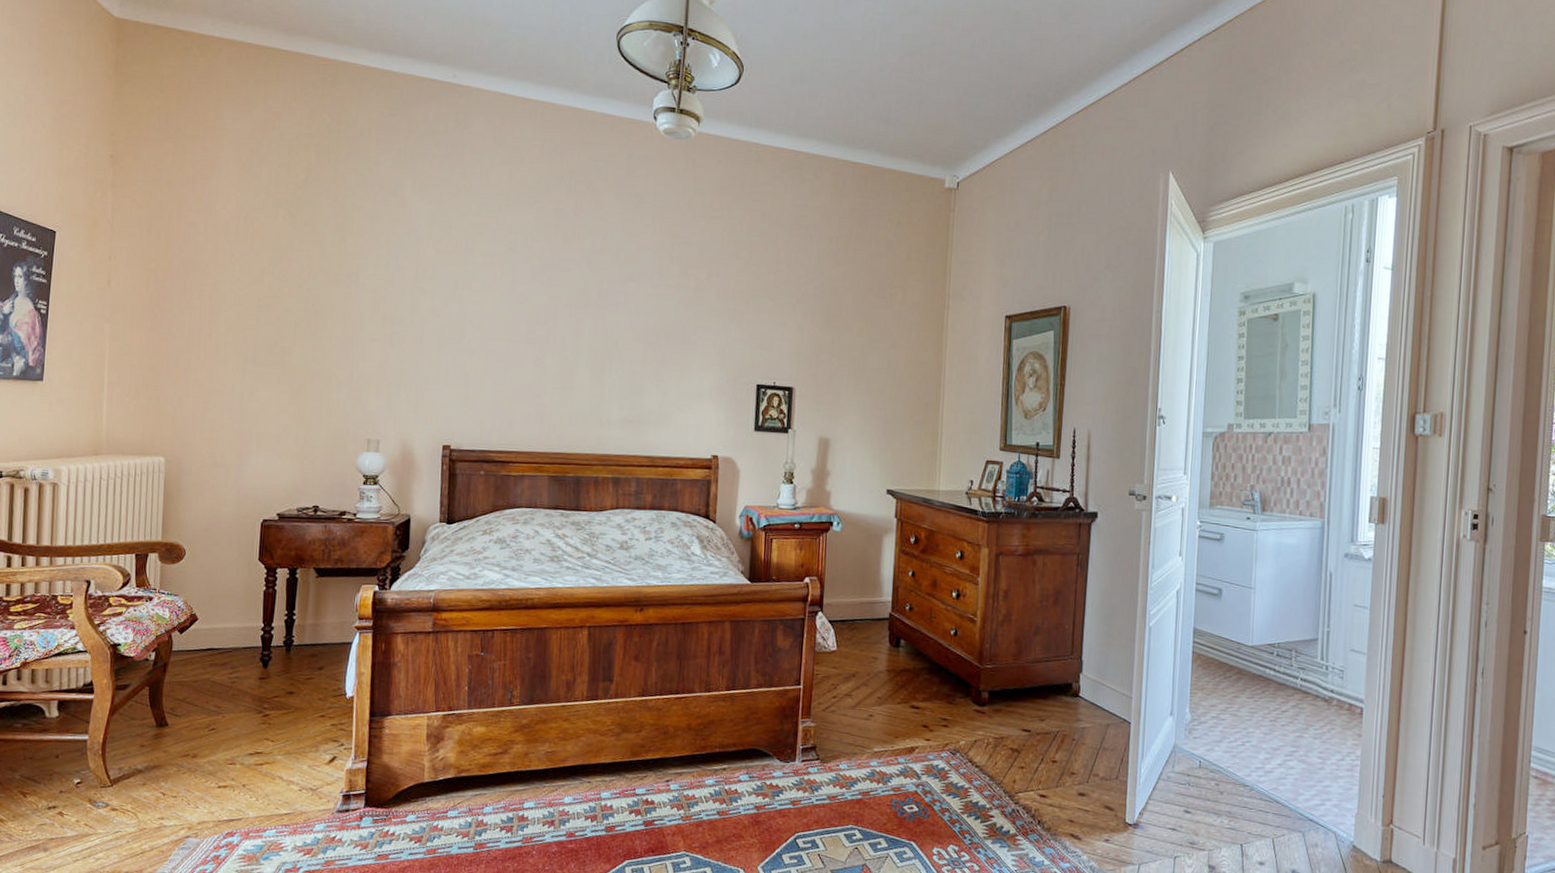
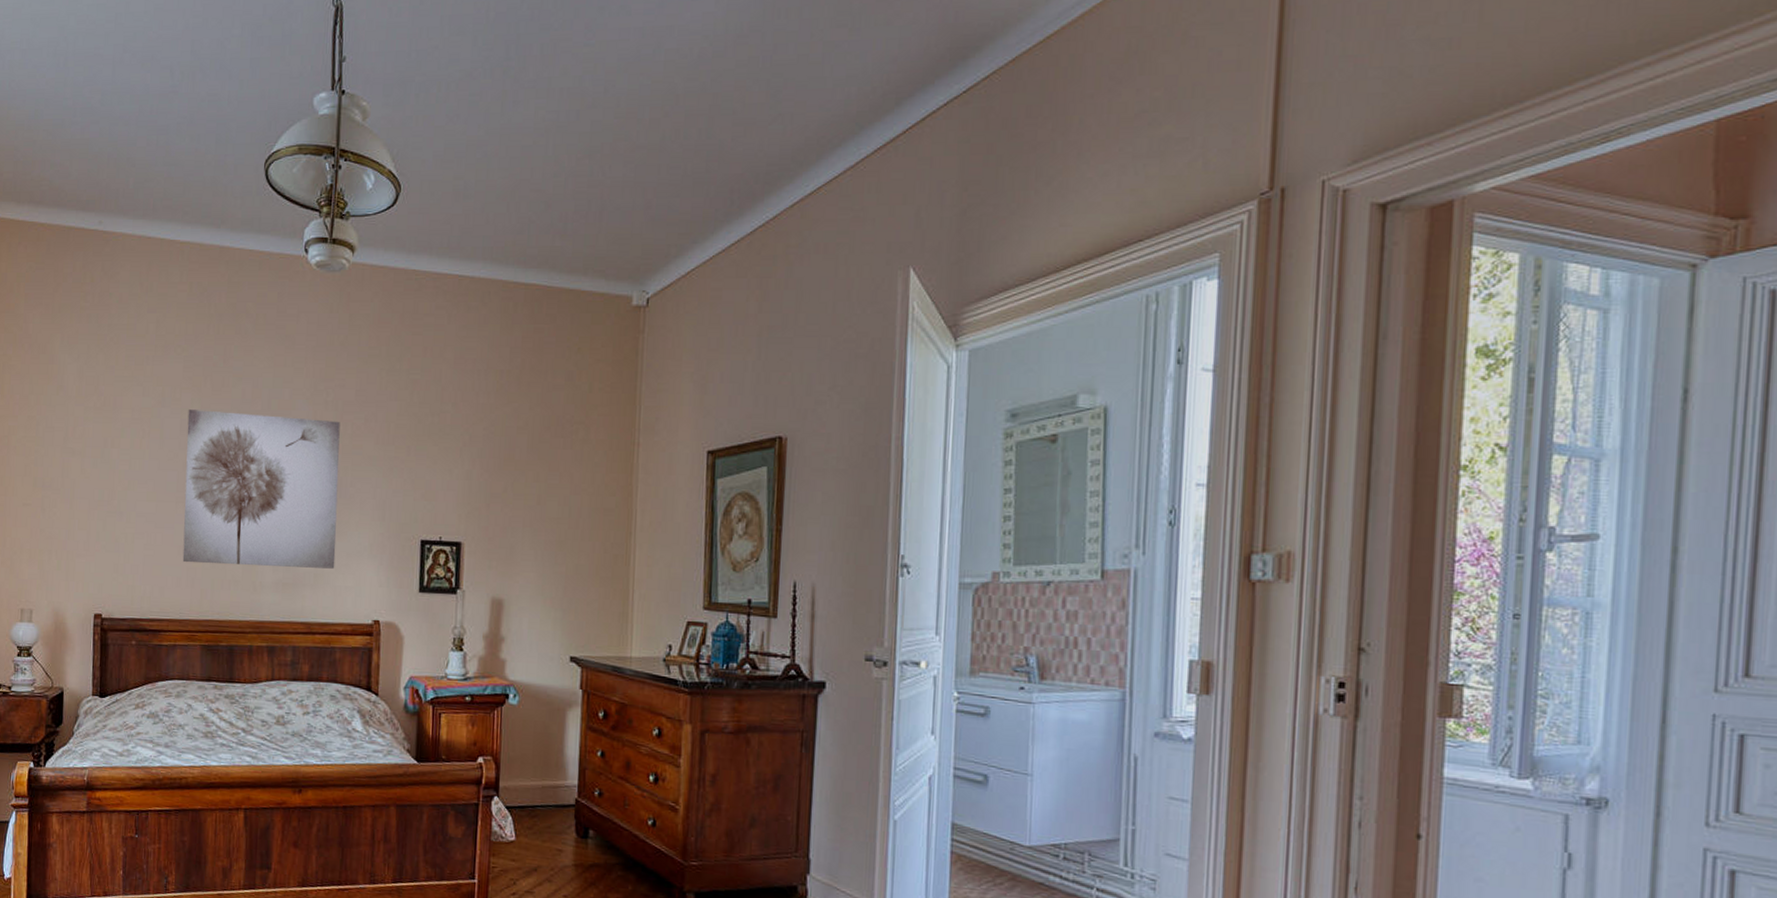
wall art: none [531,257,685,408] -> present [182,410,340,569]

